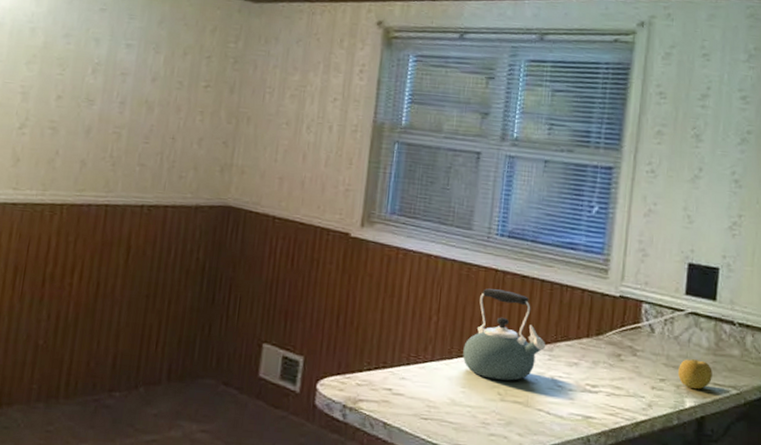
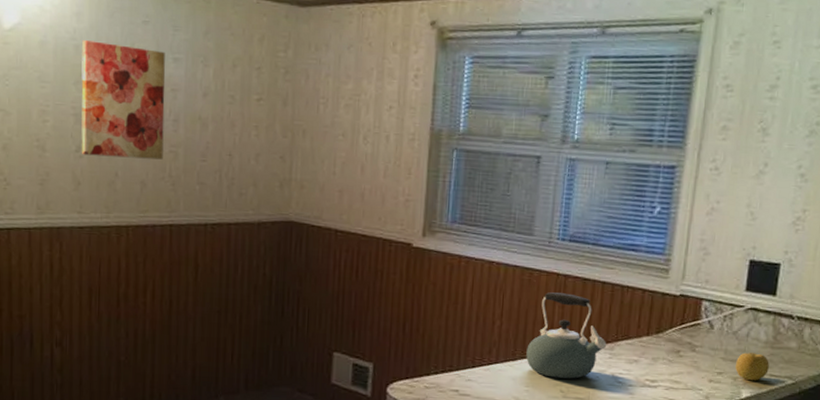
wall art: none [24,23,119,140] -> present [81,40,165,160]

